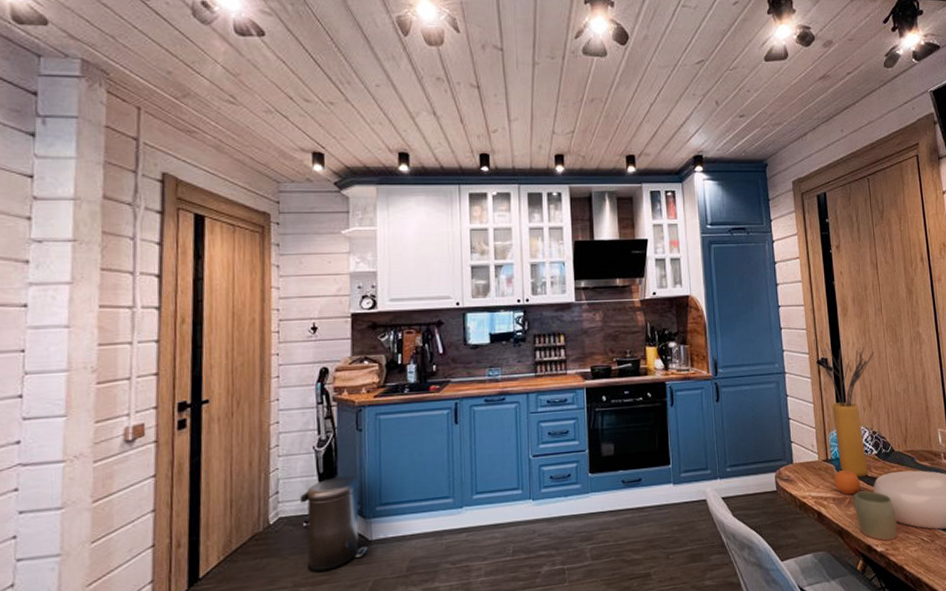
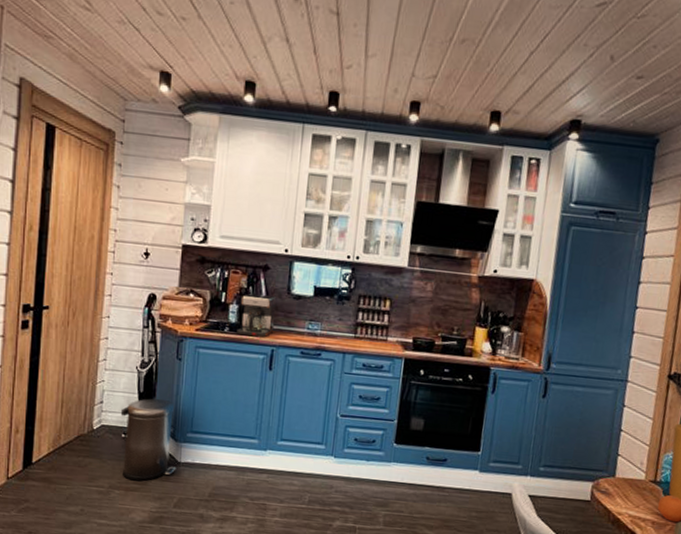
coffee maker: none [417,348,455,394] -> present [236,292,277,338]

